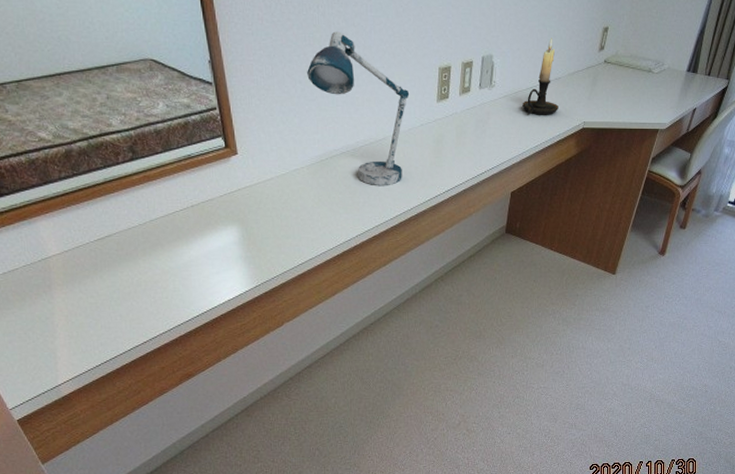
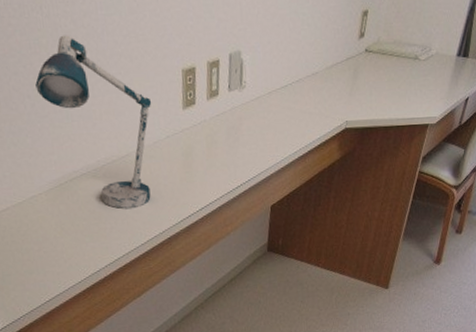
candle holder: present [522,38,558,115] -> none [277,27,317,117]

